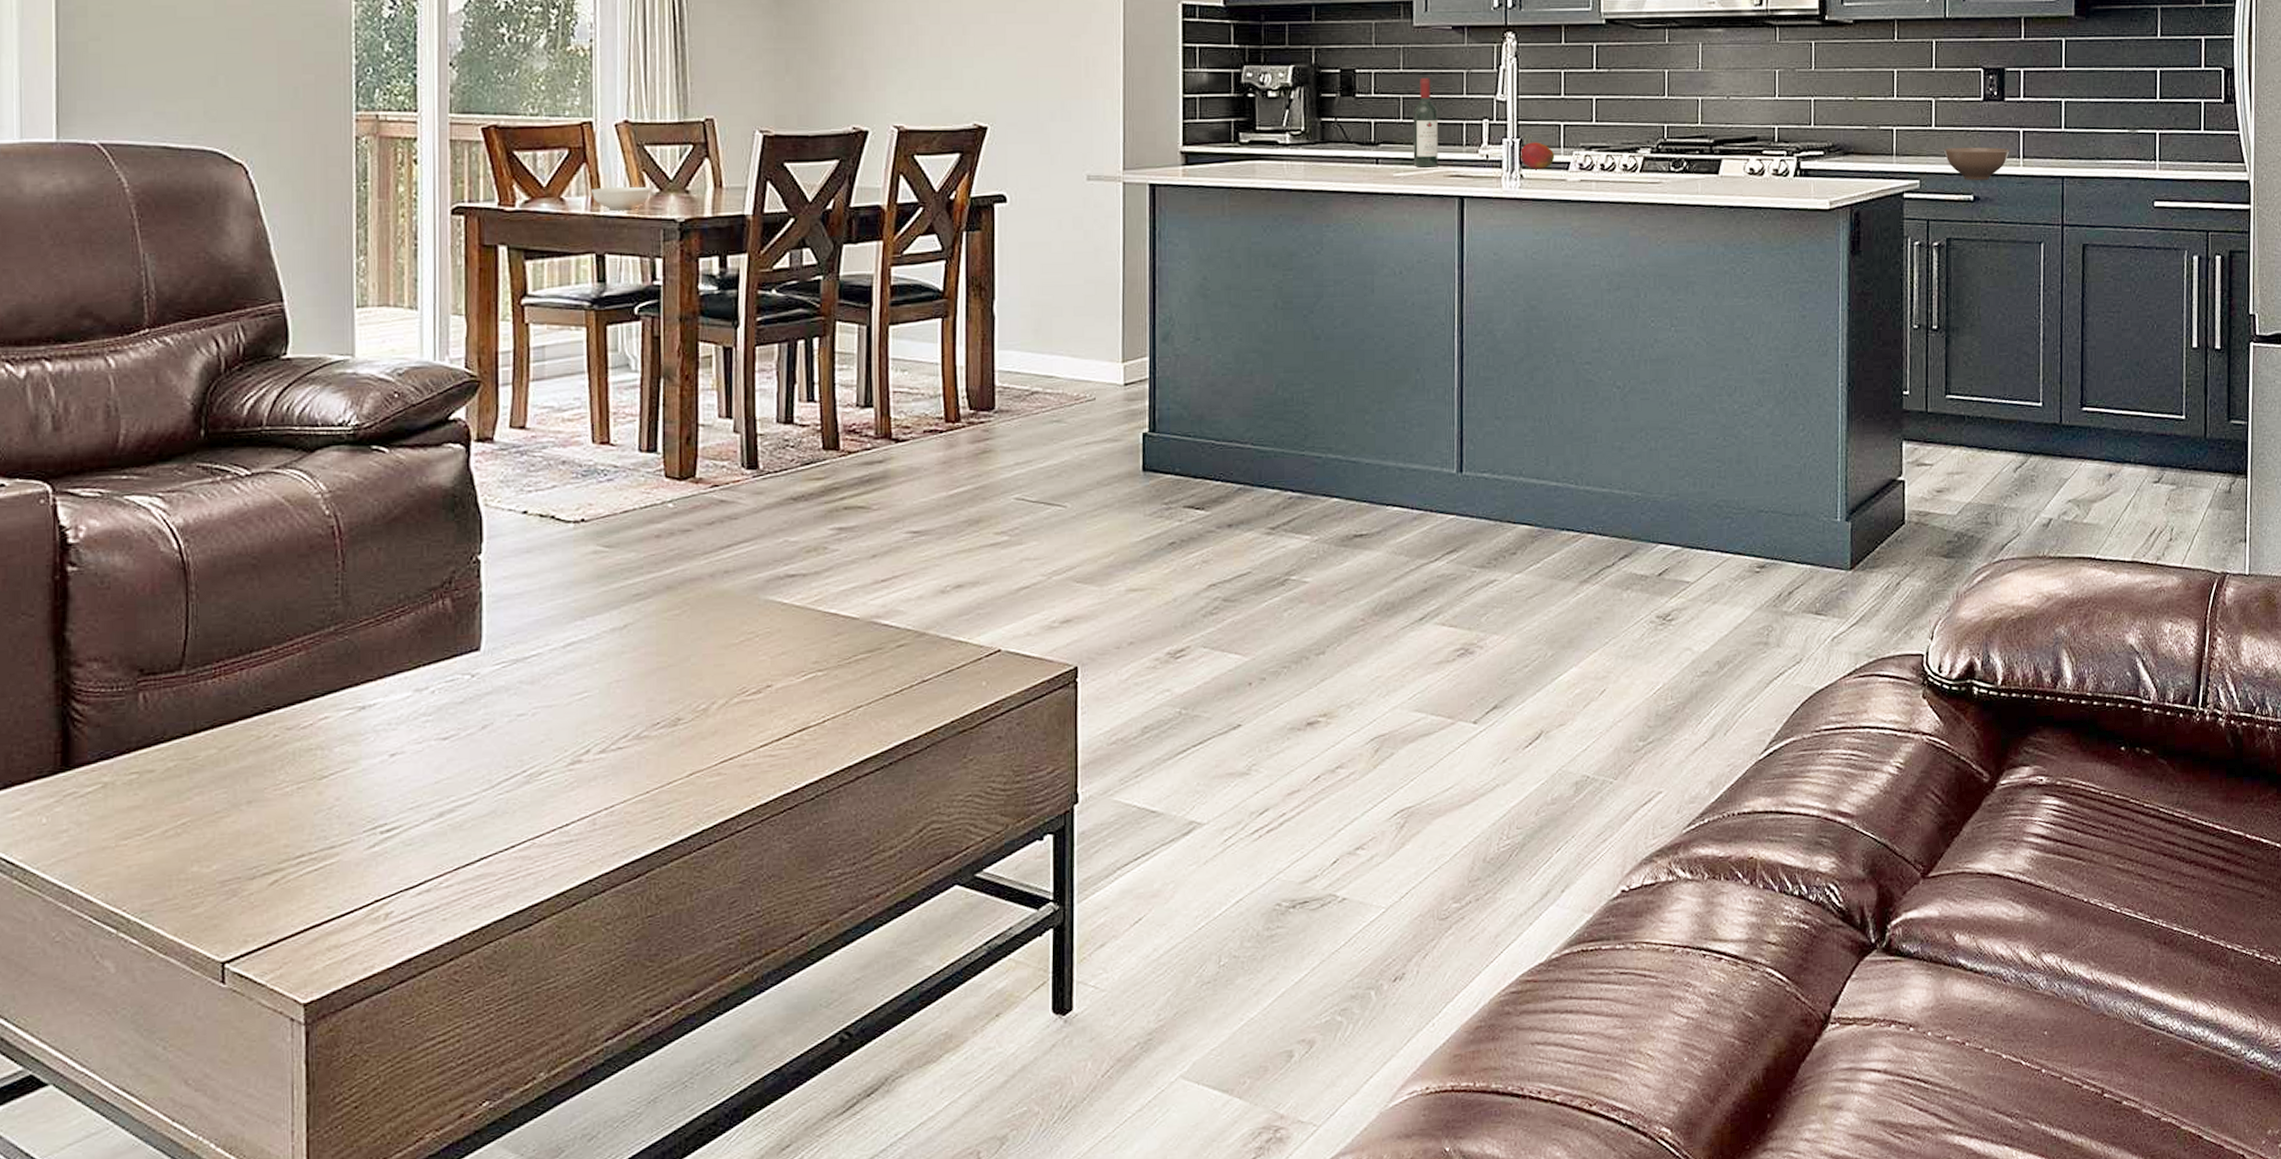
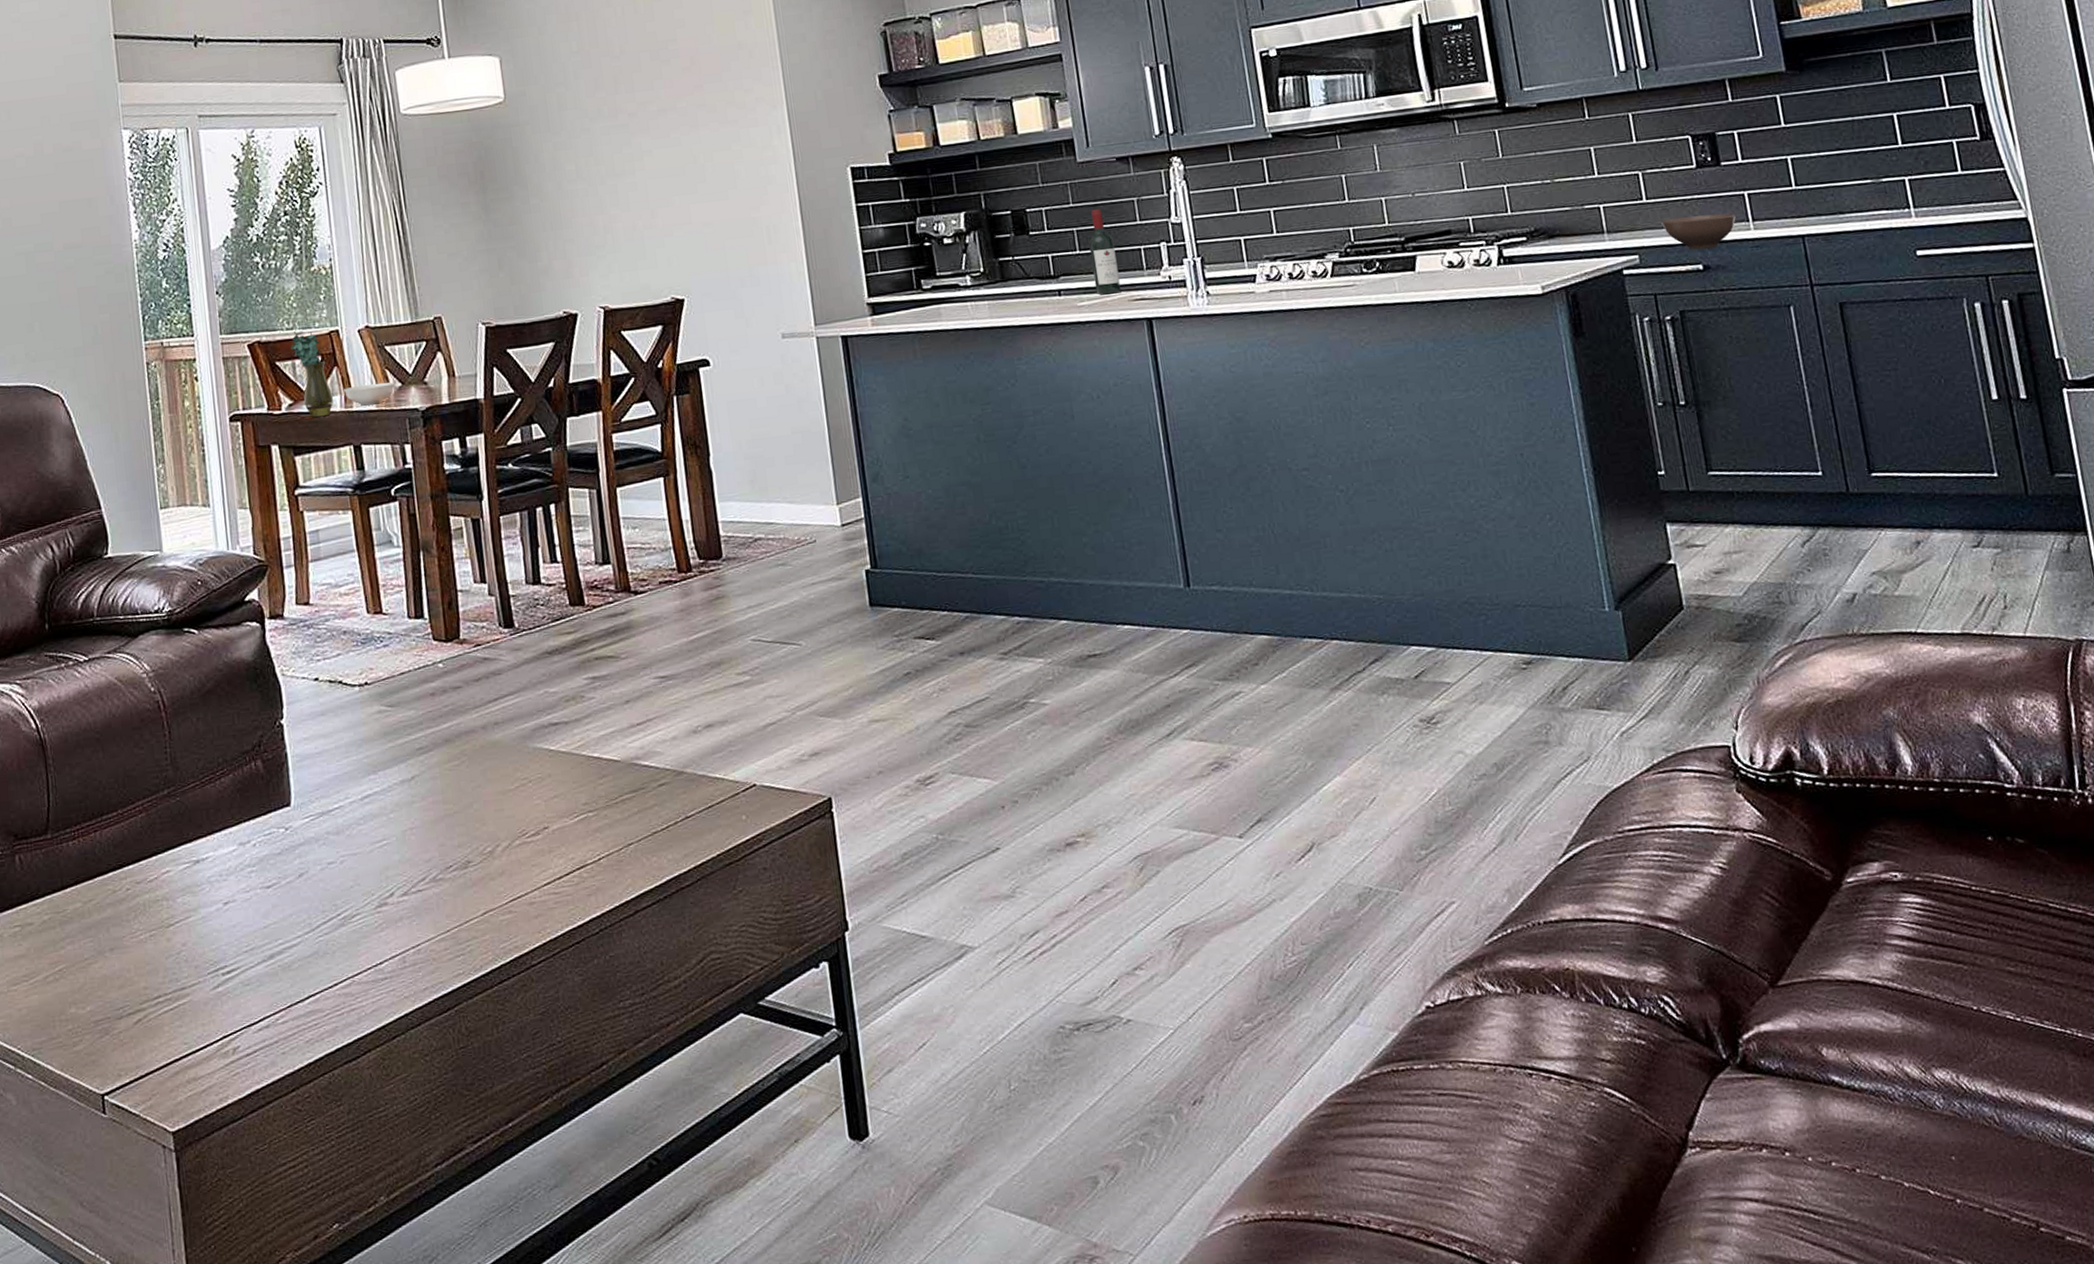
vase: none [534,118,577,219] -> present [291,331,334,418]
fruit: present [1520,142,1555,169] -> none [1203,258,1240,285]

